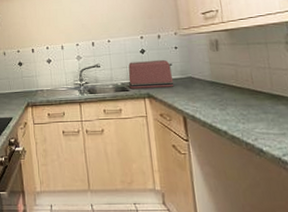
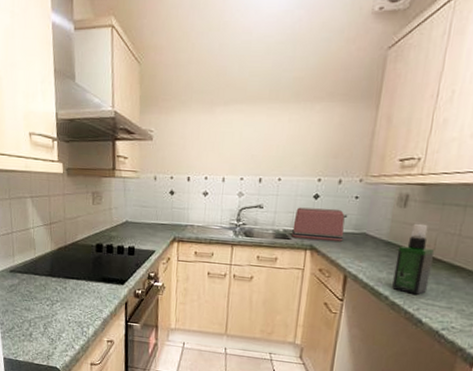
spray bottle: none [222,62,259,126] -> present [392,223,435,295]

